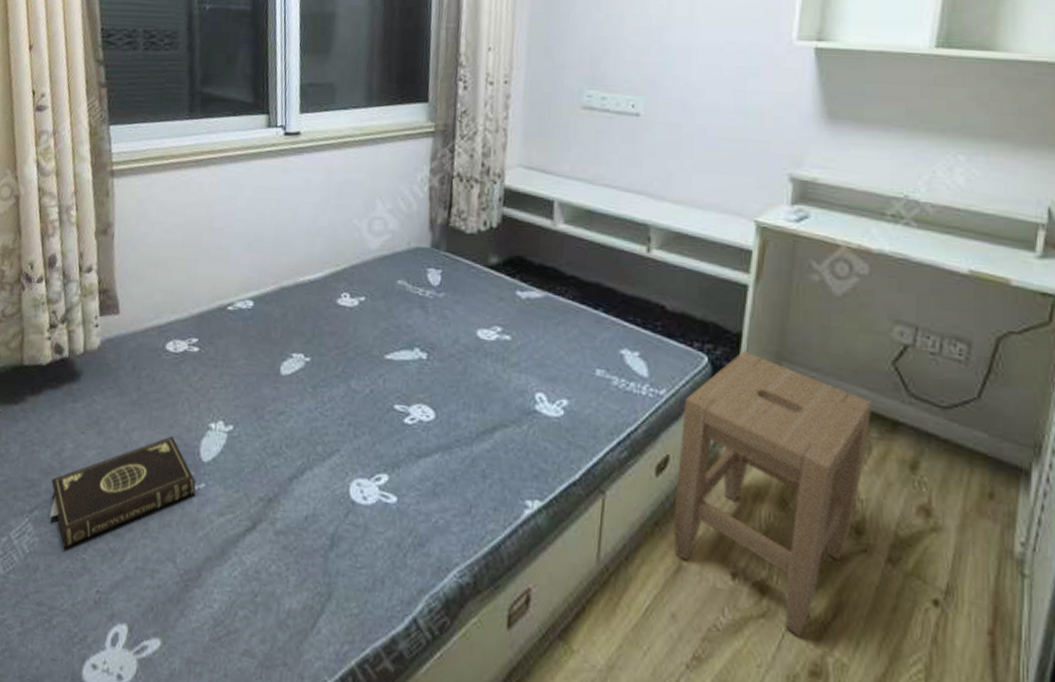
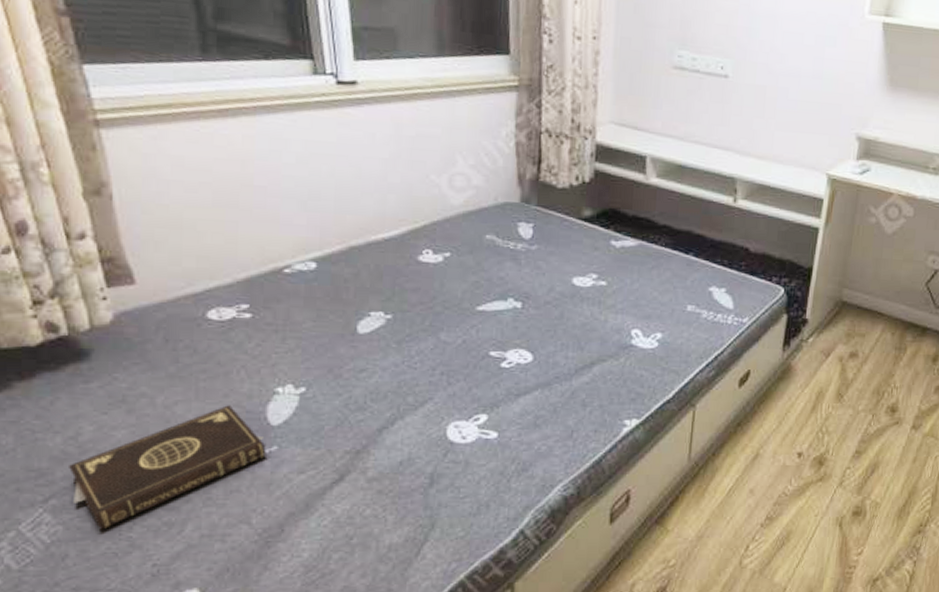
stool: present [673,350,873,637] -> none [752,281,910,490]

